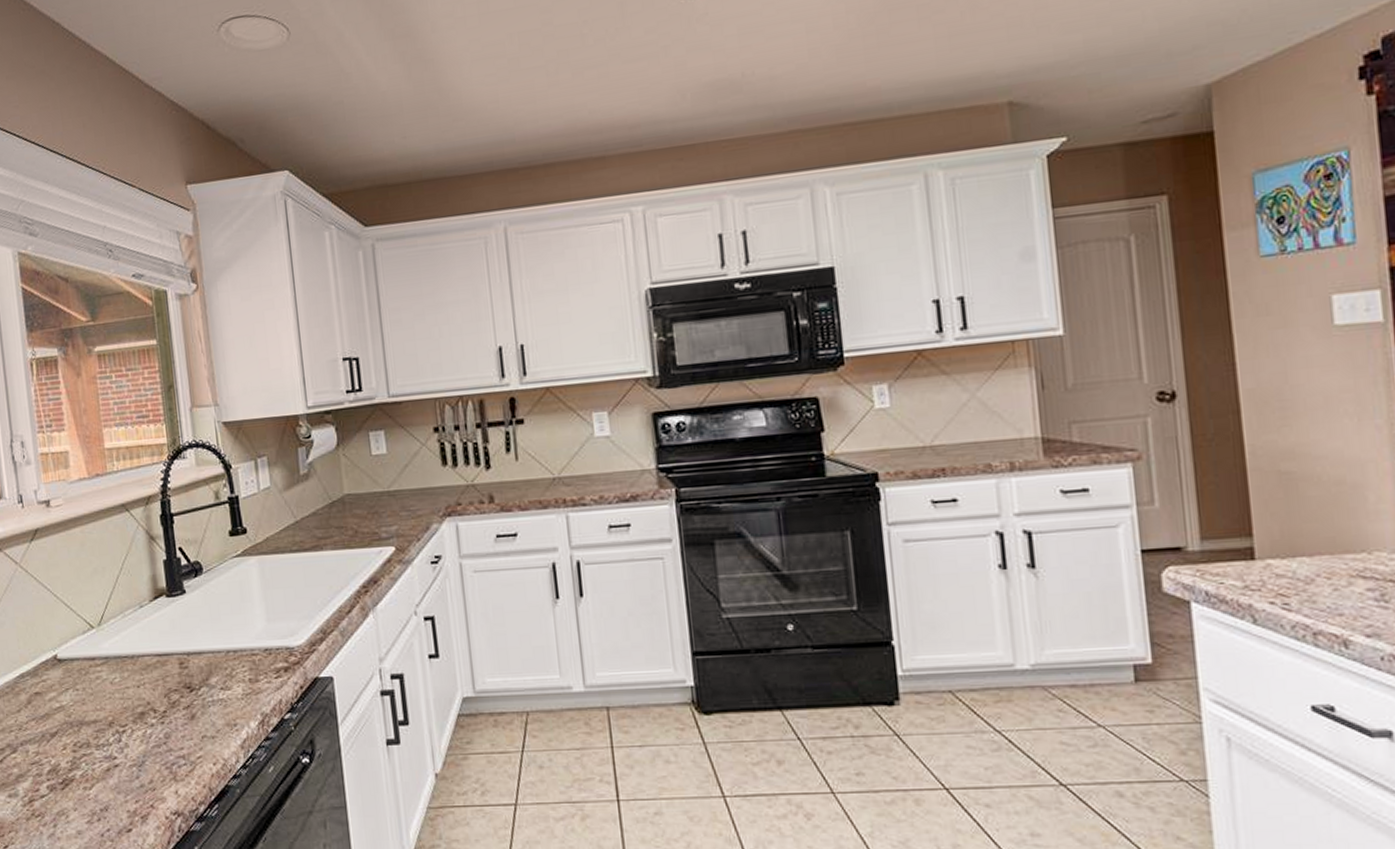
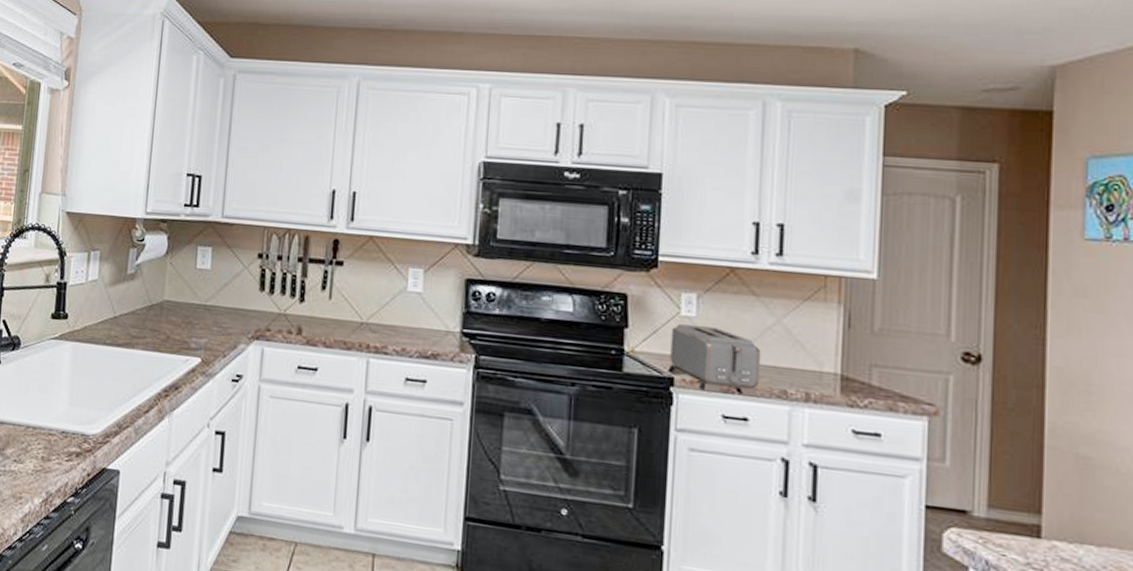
toaster: none [868,414,964,481] -> present [668,324,761,397]

